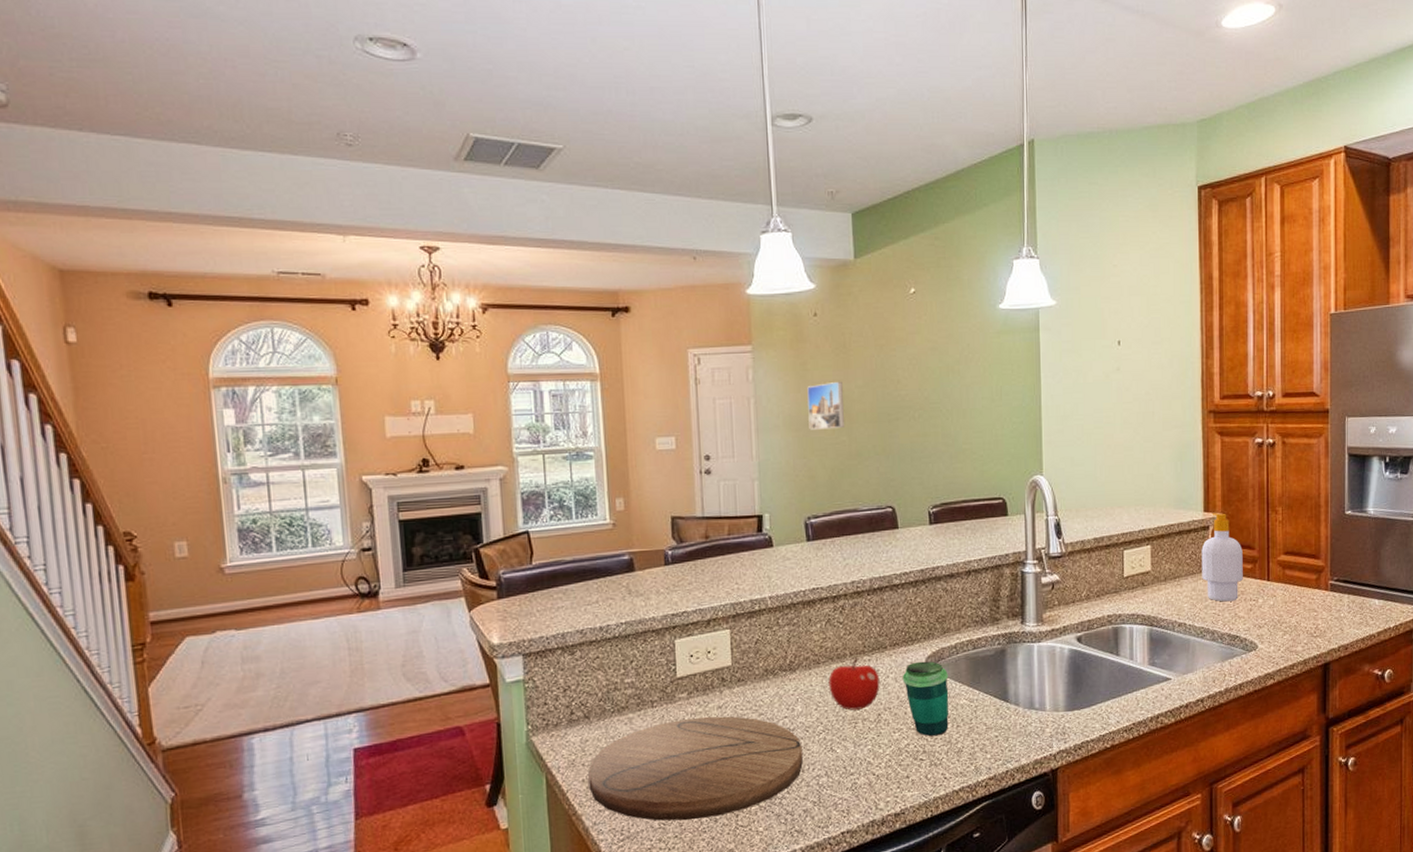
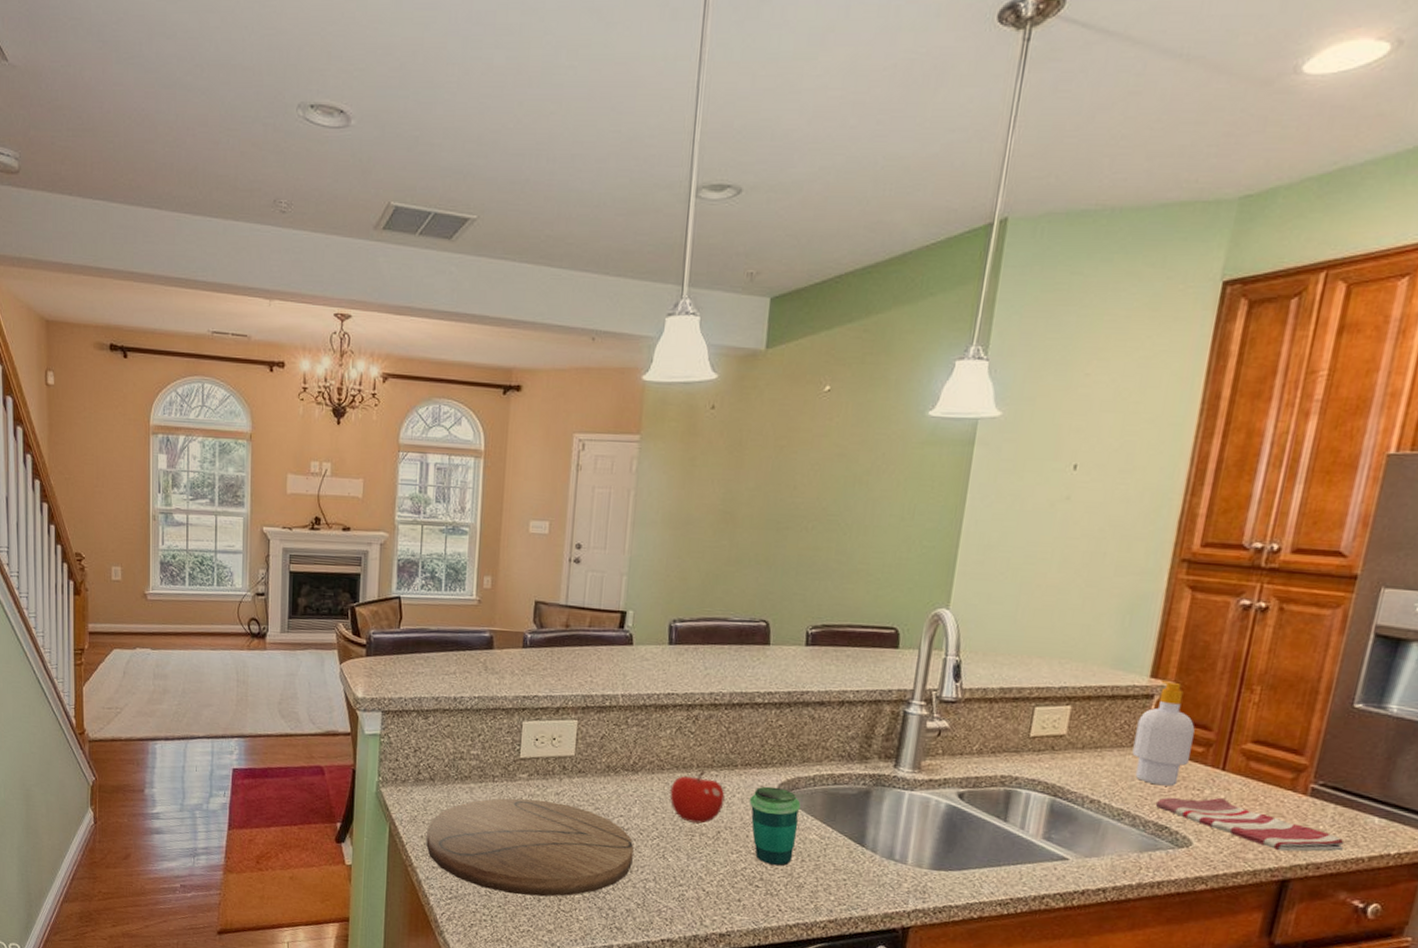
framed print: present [807,381,844,430] -> none [688,481,732,532]
dish towel: none [1226,603,1360,640] -> present [1155,797,1345,852]

